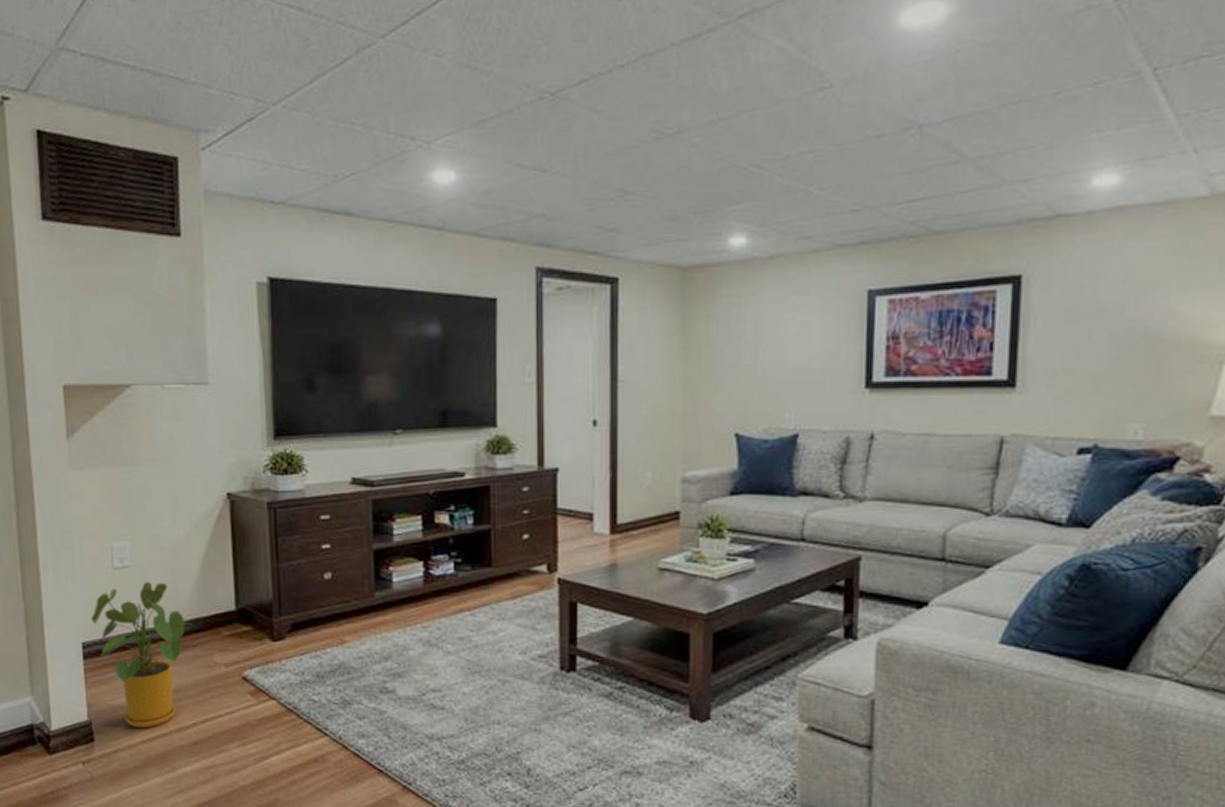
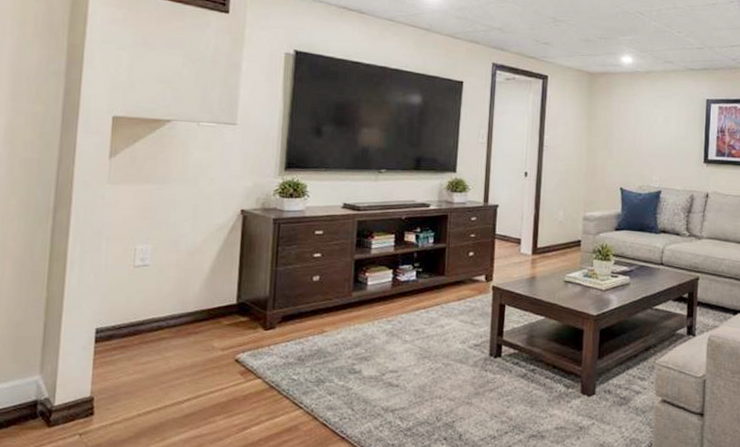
house plant: present [91,581,191,729] -> none [108,277,197,404]

